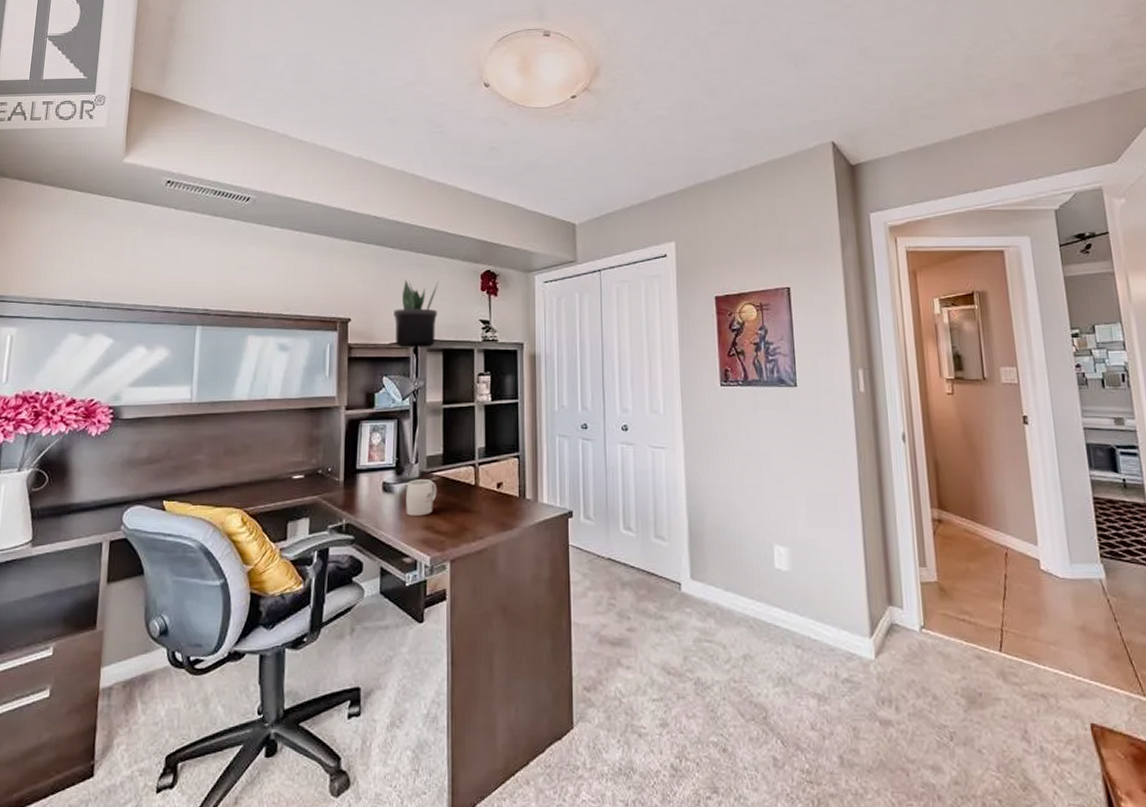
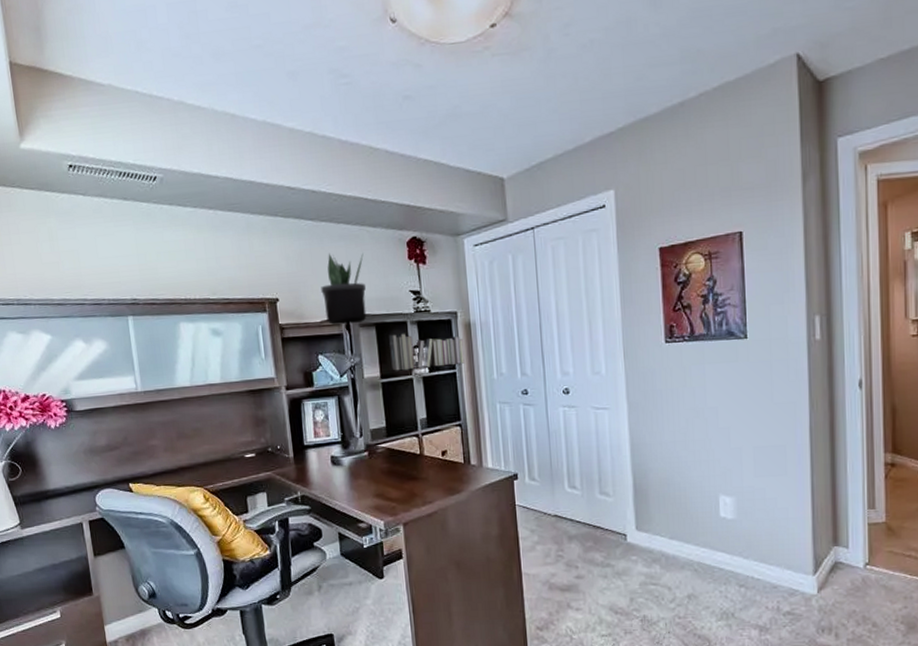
mug: present [405,479,437,516] -> none [354,451,384,486]
books: none [455,360,478,398] -> present [389,333,415,371]
books: none [476,366,527,396] -> present [413,335,465,368]

